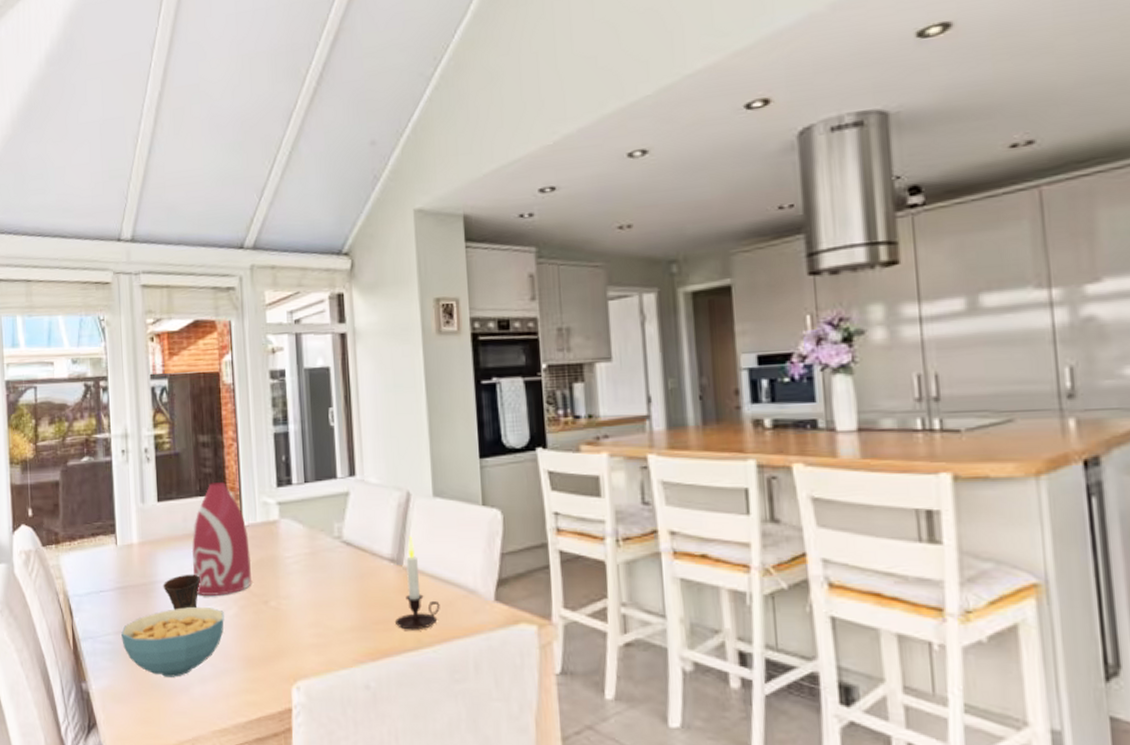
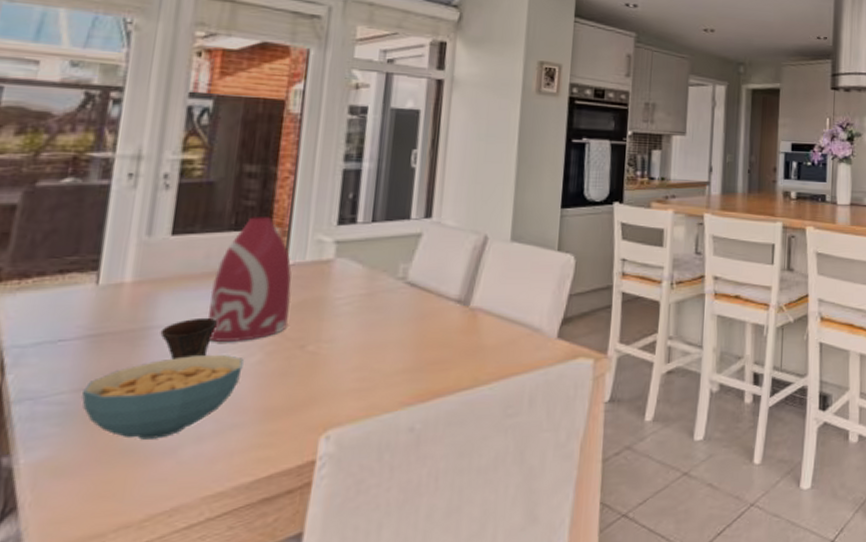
candle: present [394,536,440,630] -> none [452,278,503,369]

